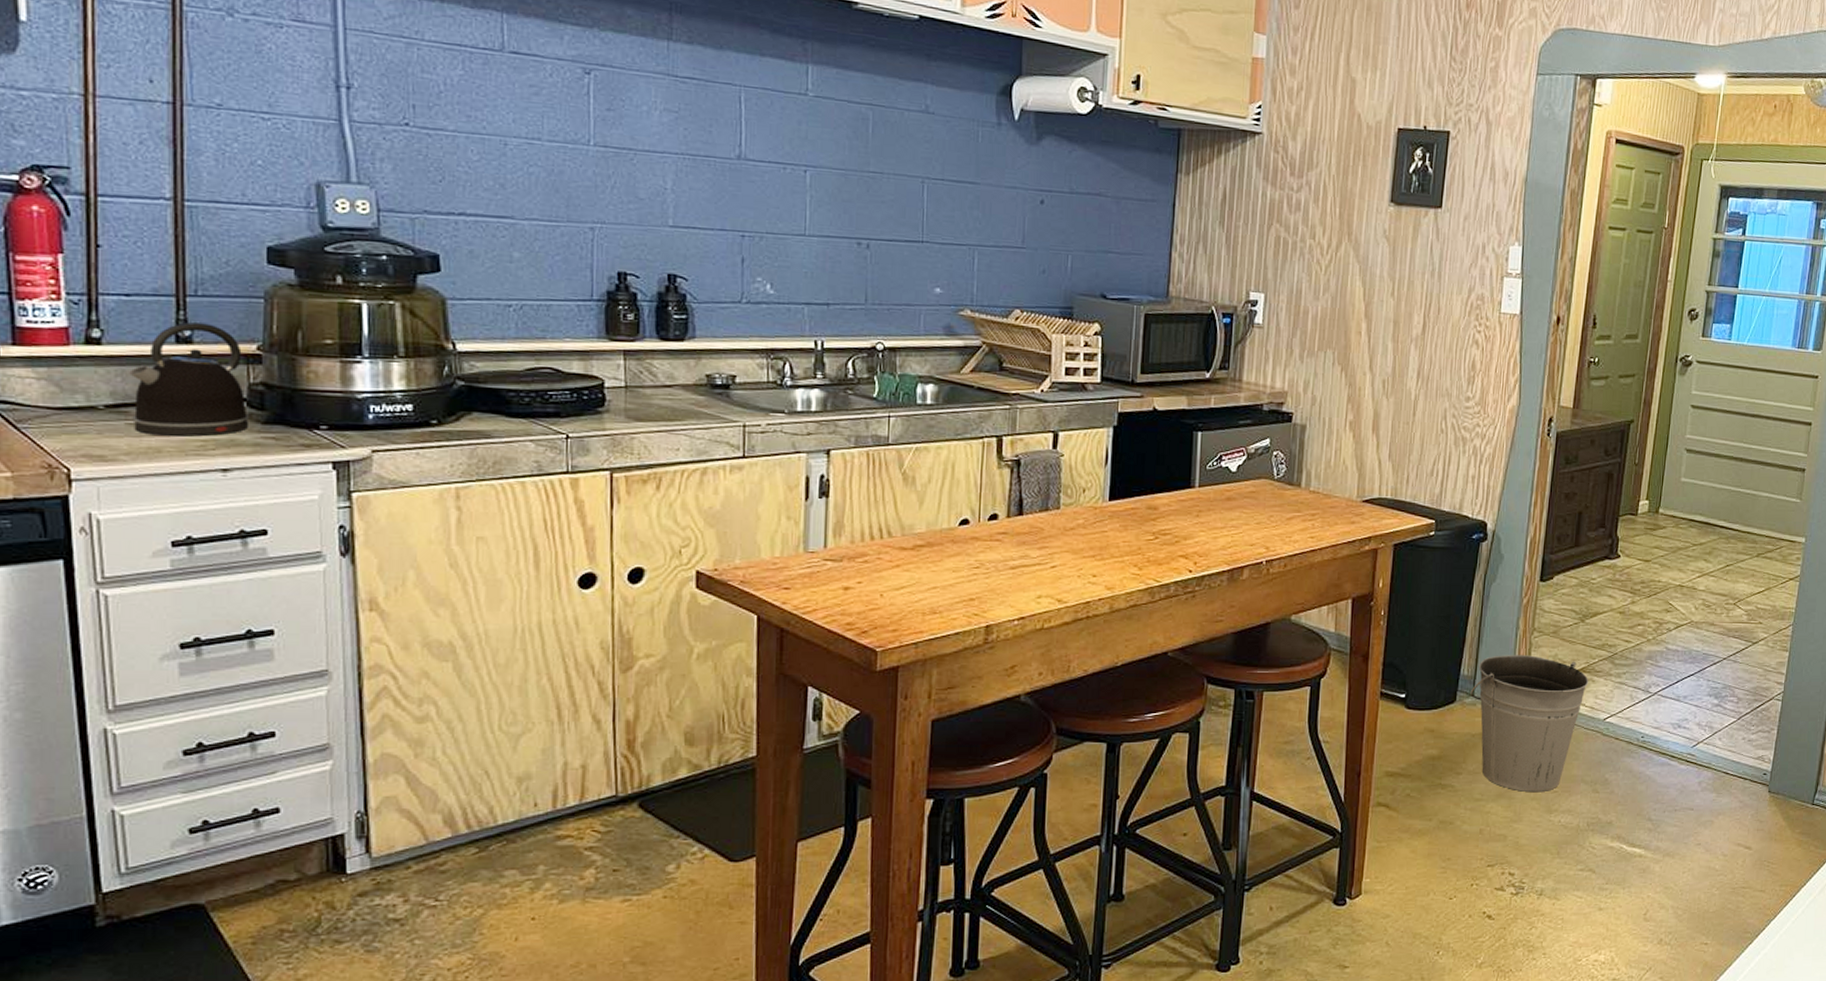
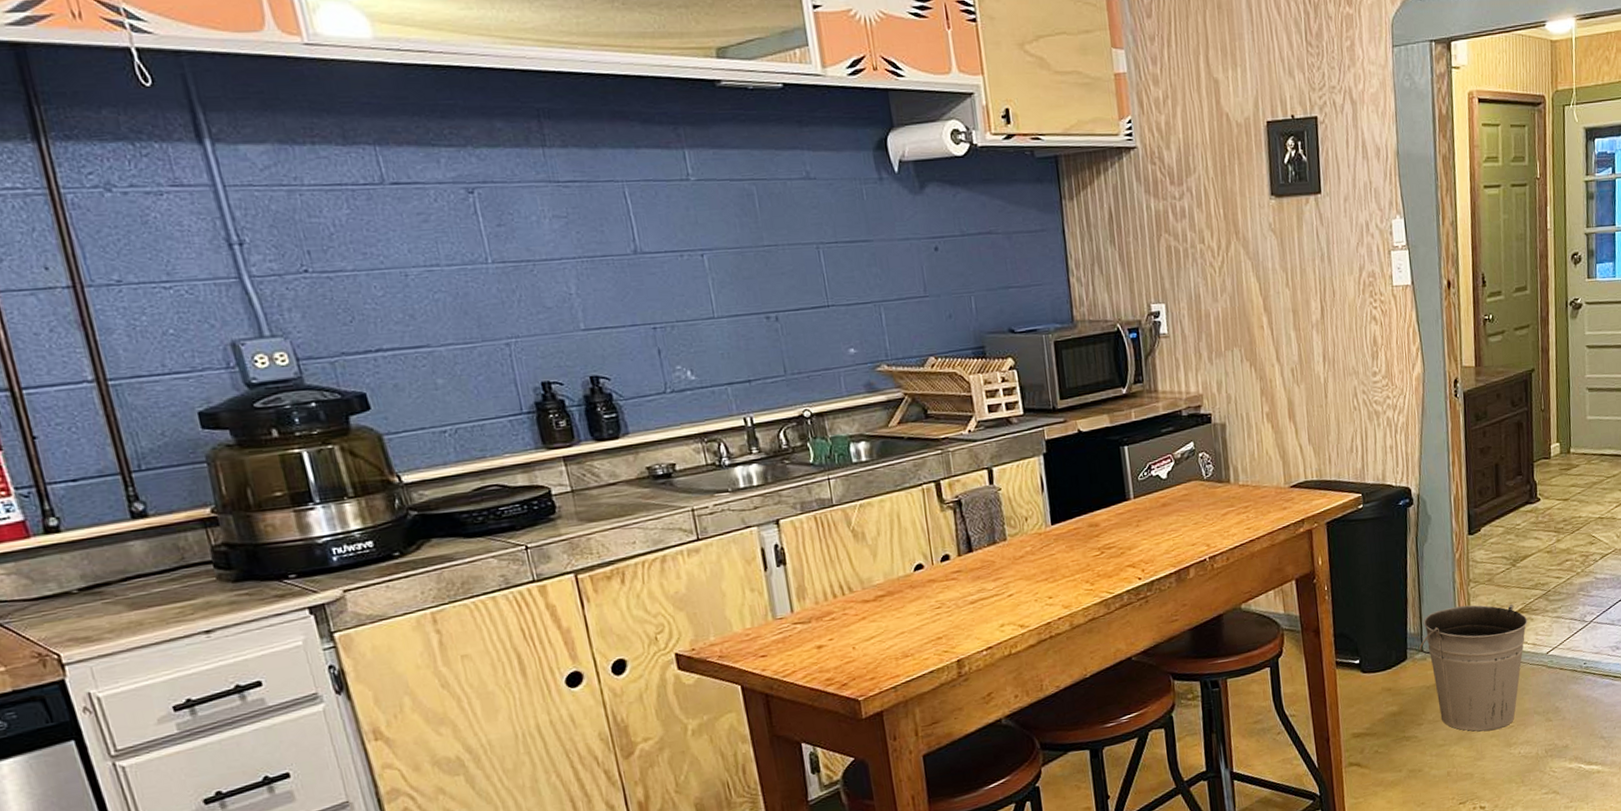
kettle: present [129,322,250,437] -> none [93,495,220,610]

